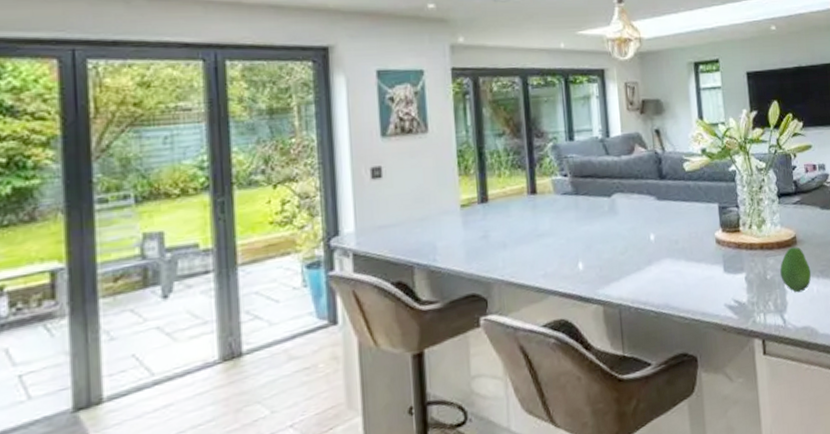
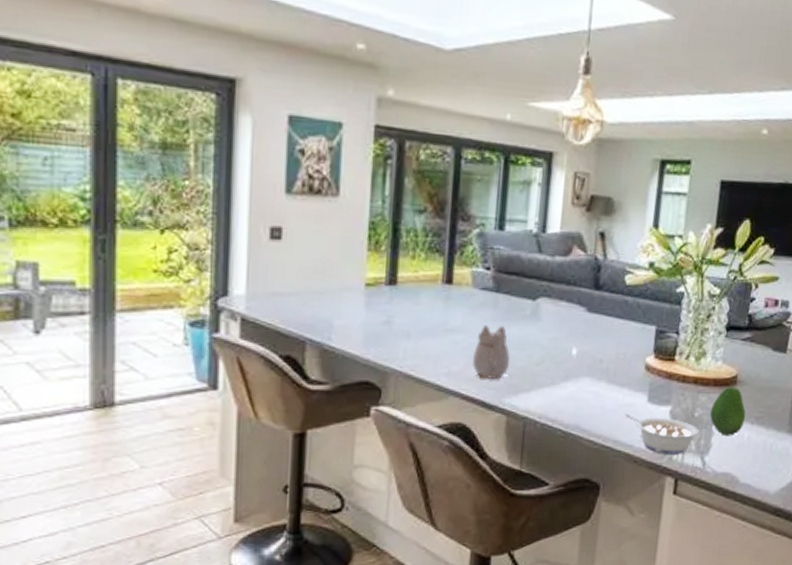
teapot: none [564,224,598,275] -> present [472,324,511,379]
legume: none [706,284,774,318] -> present [624,414,700,454]

